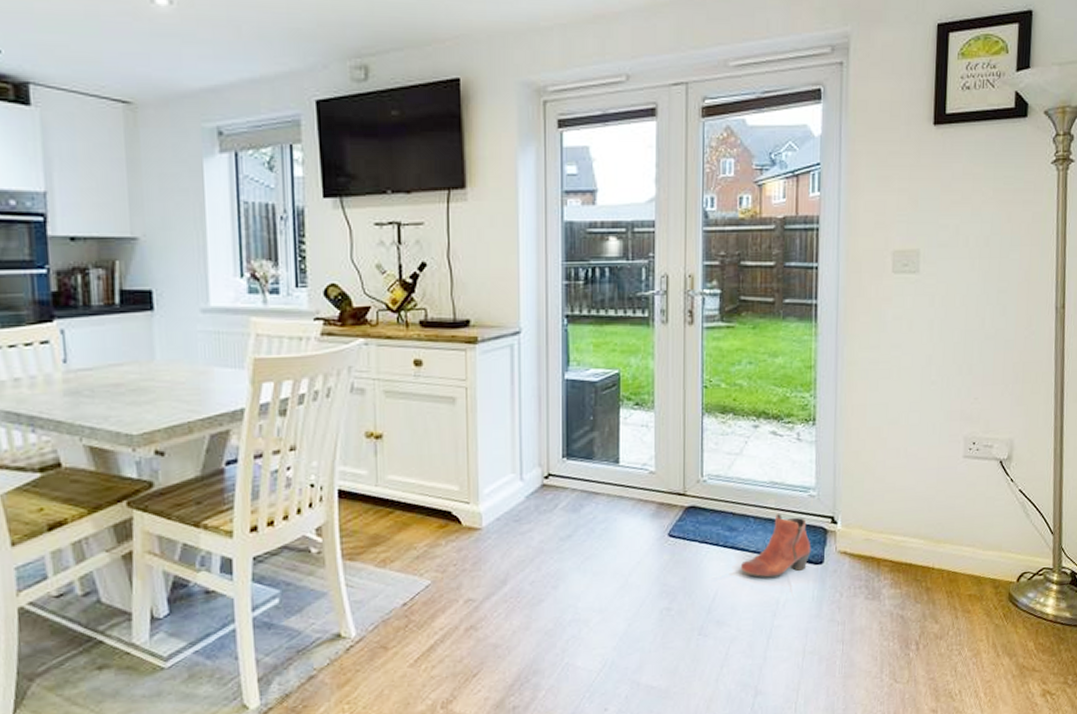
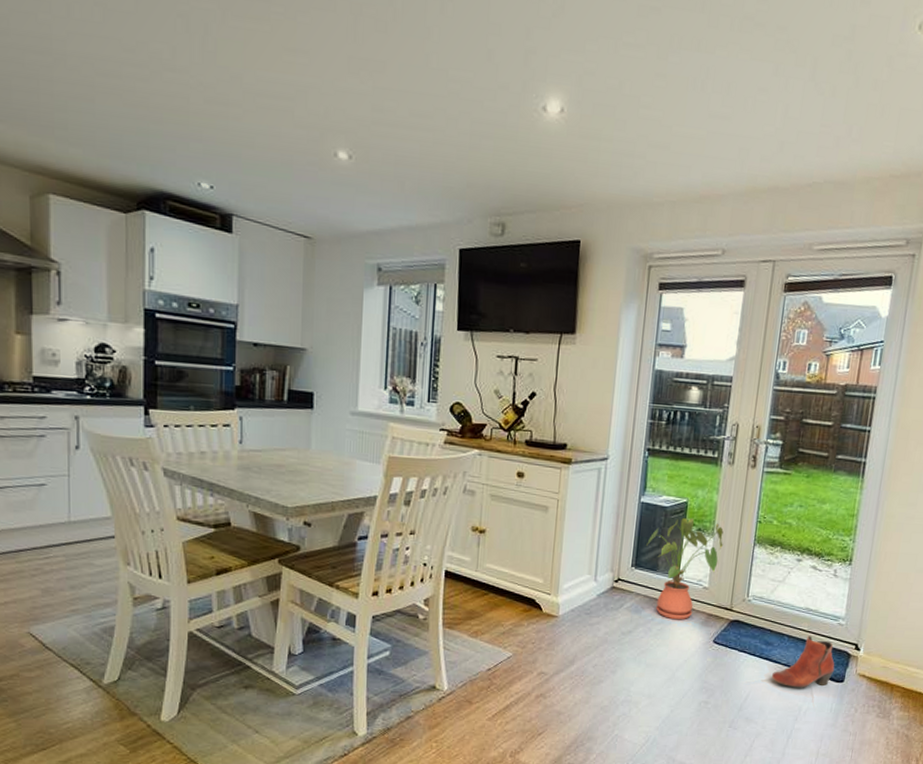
house plant: none [577,391,666,515] -> present [646,517,724,620]

